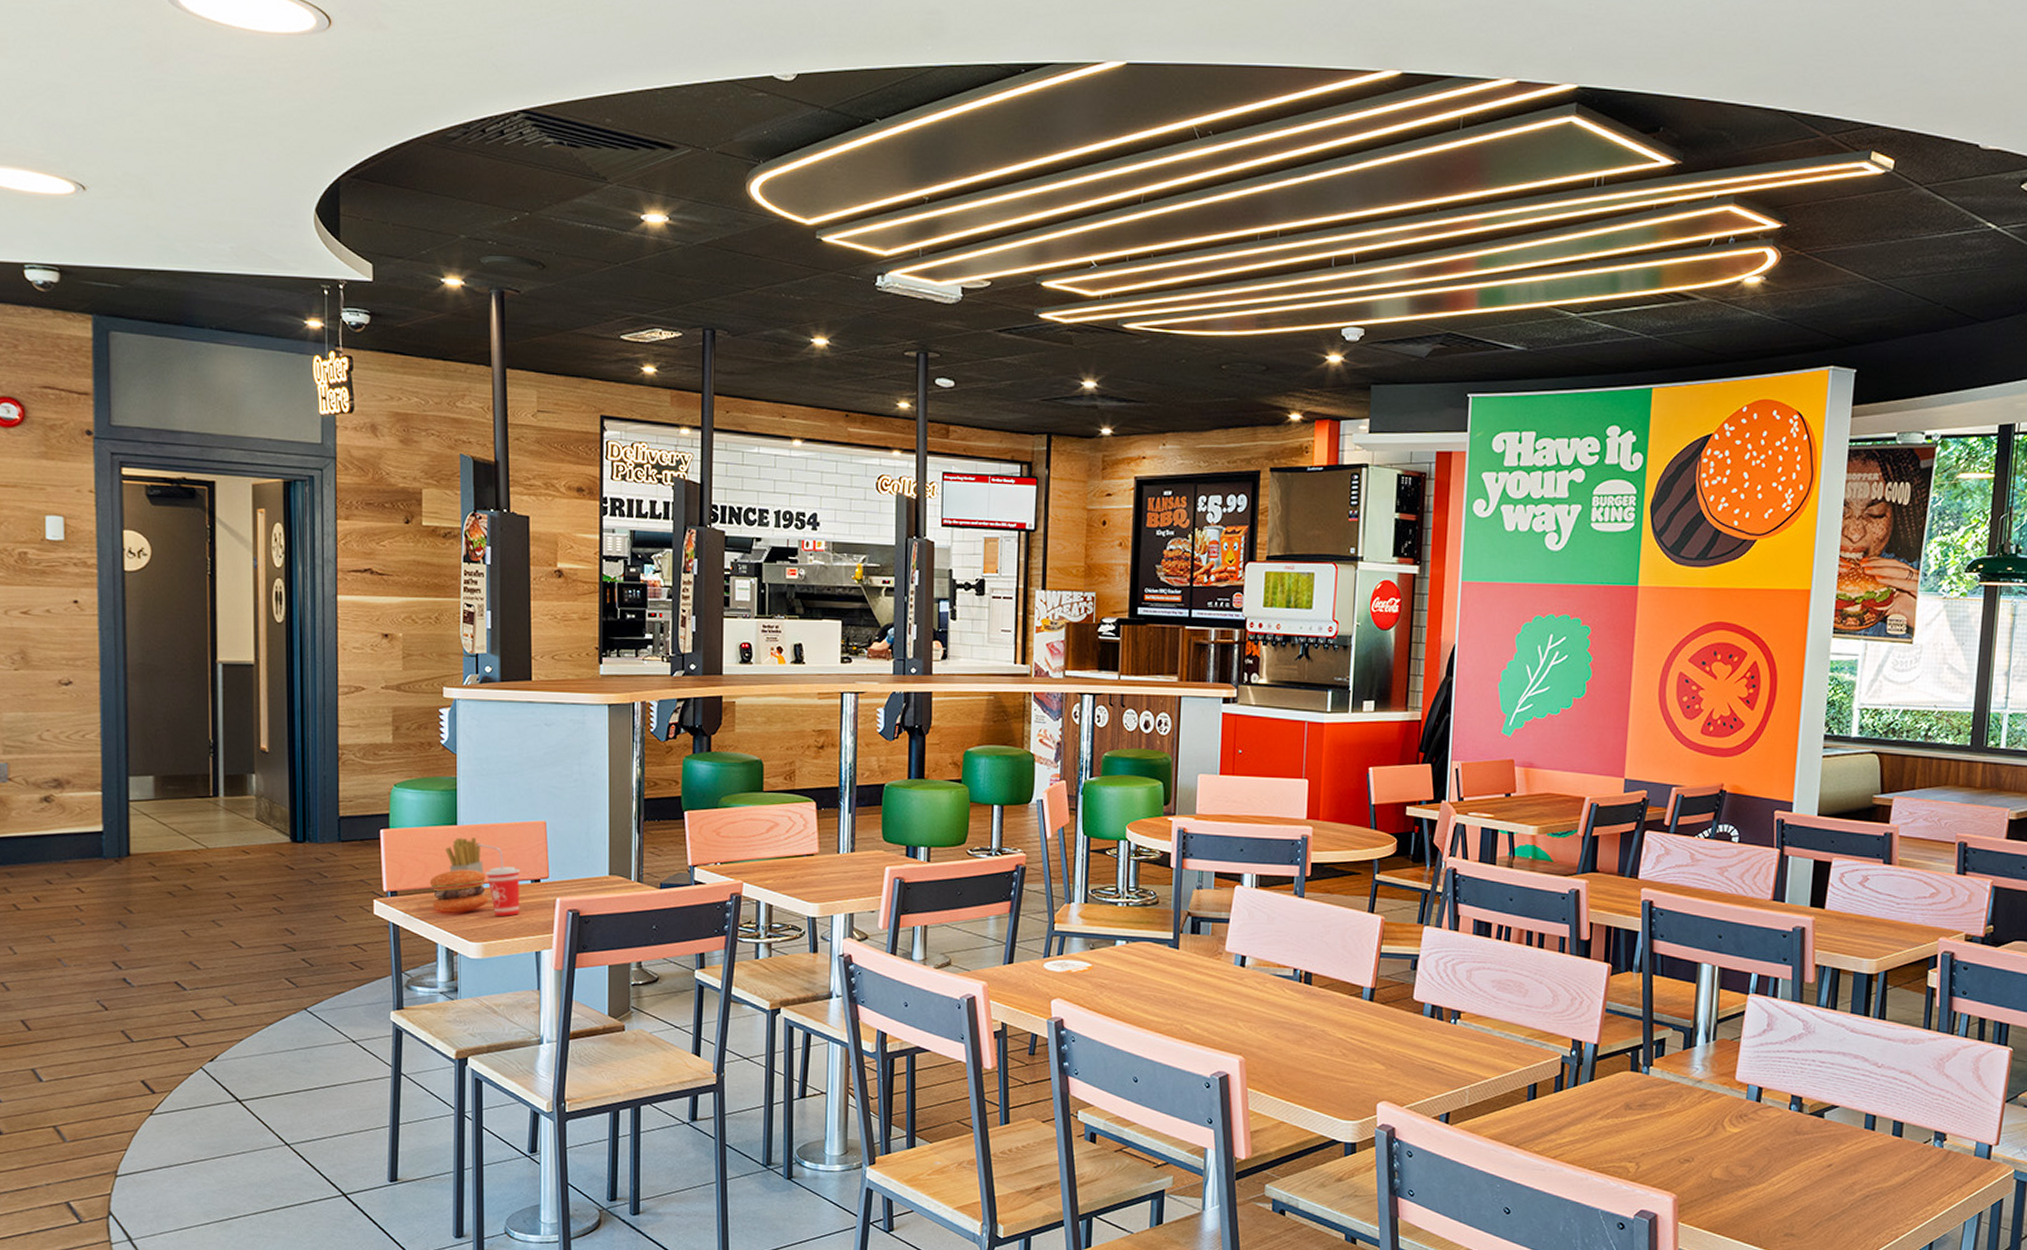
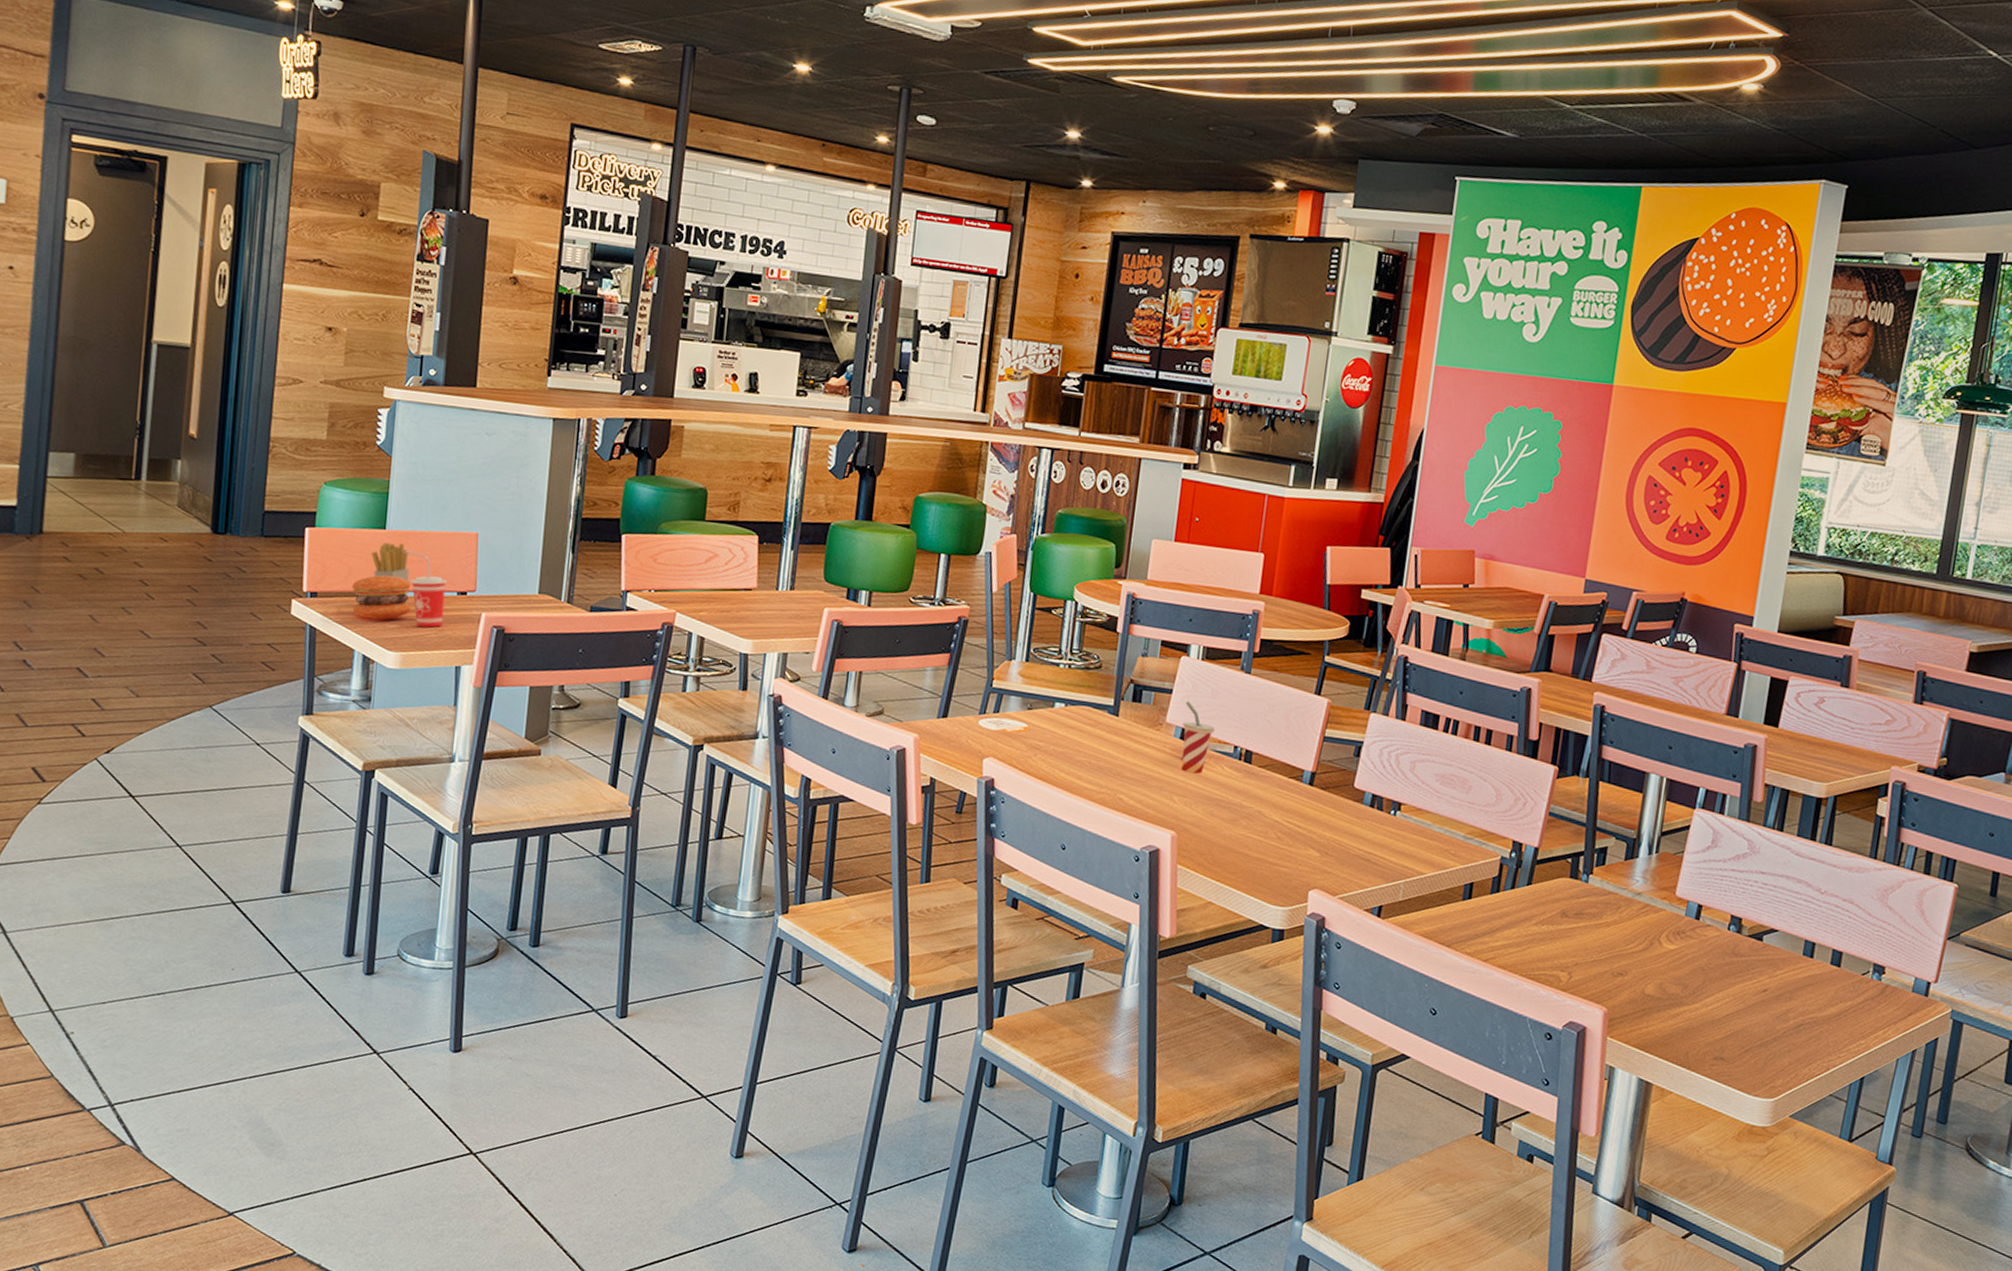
beverage cup: none [1242,929,1273,999] -> present [1180,701,1215,774]

